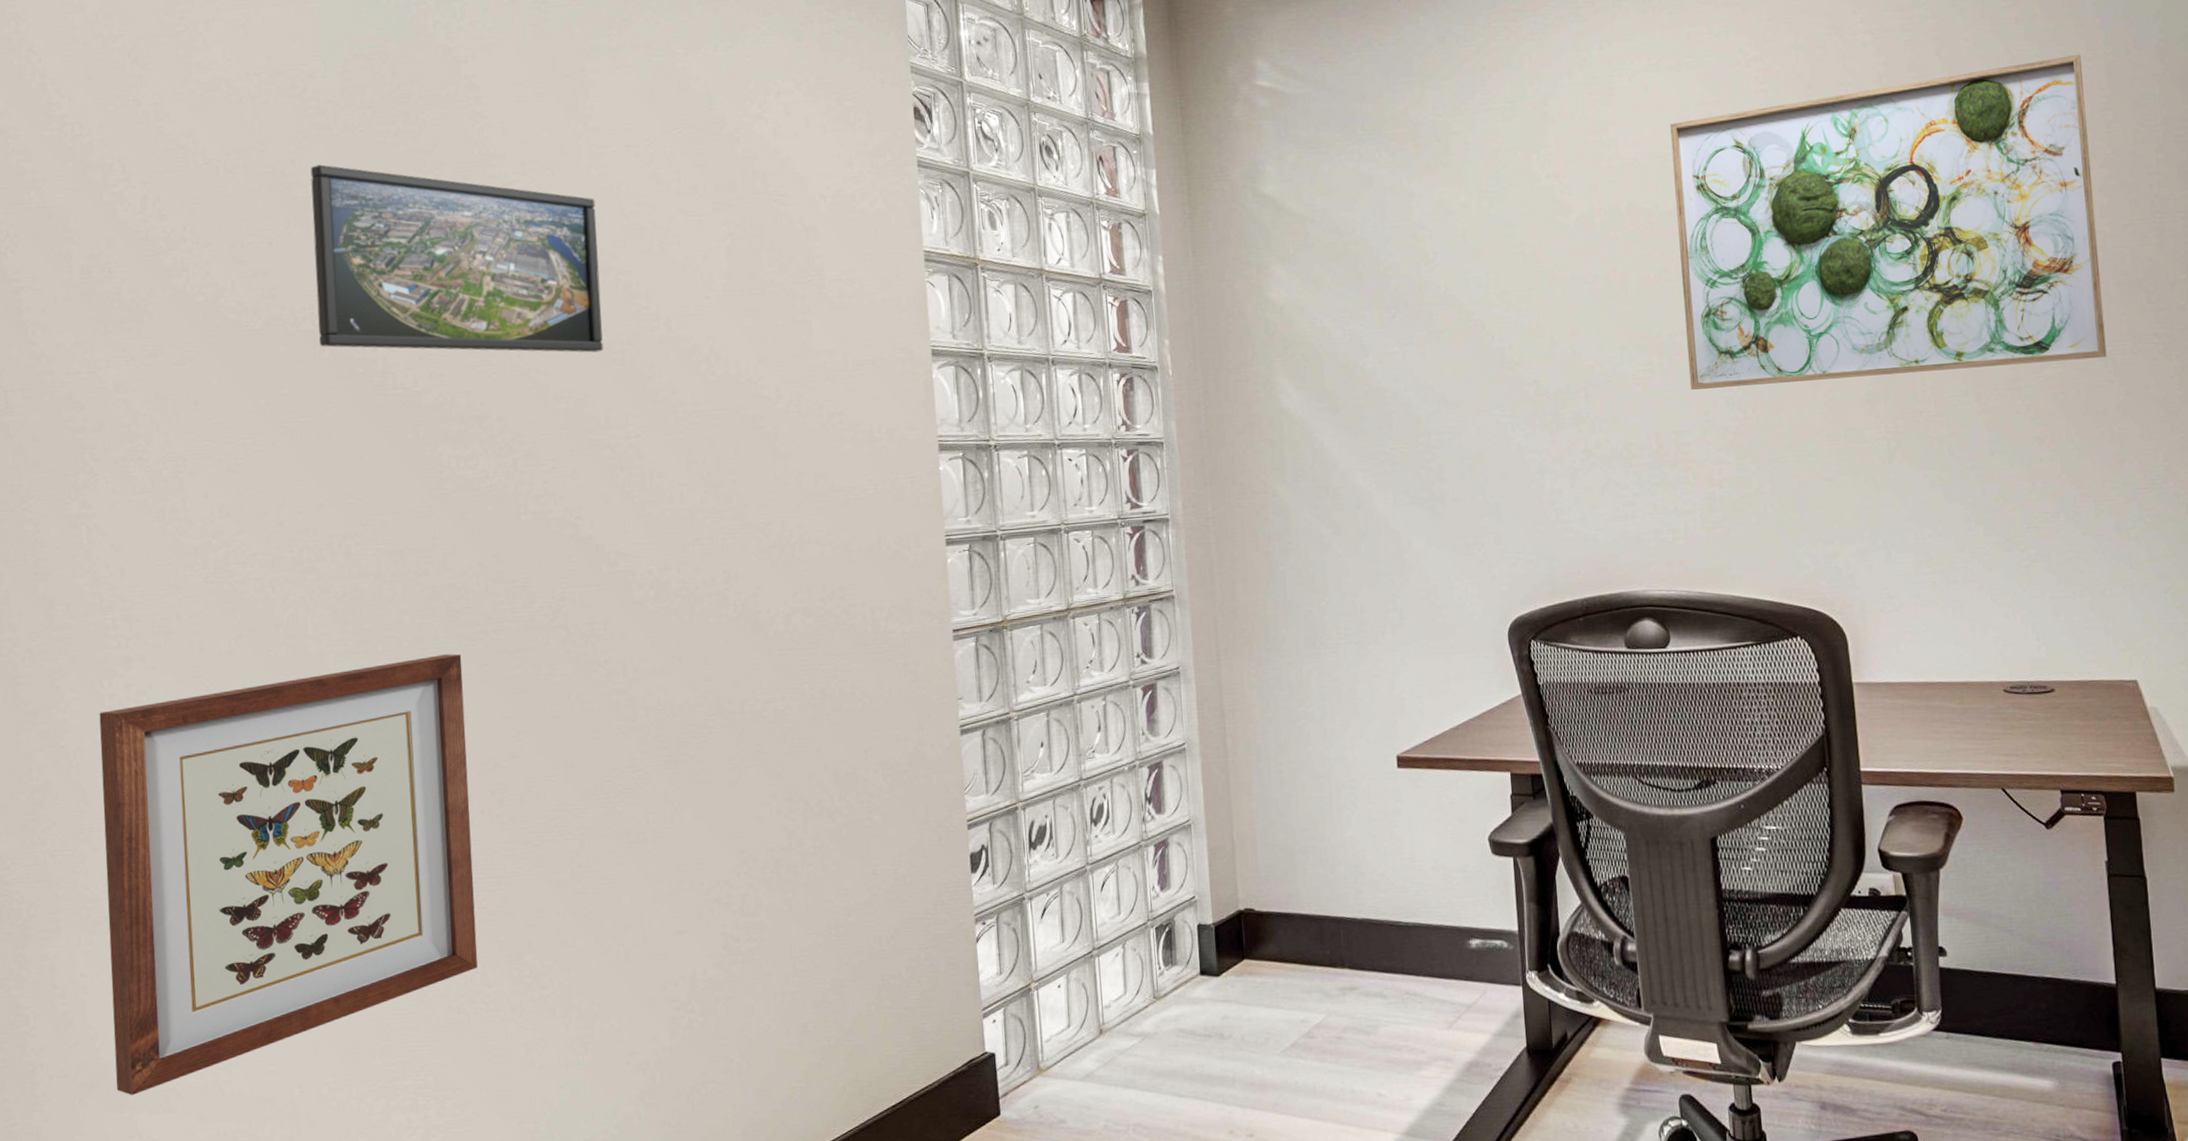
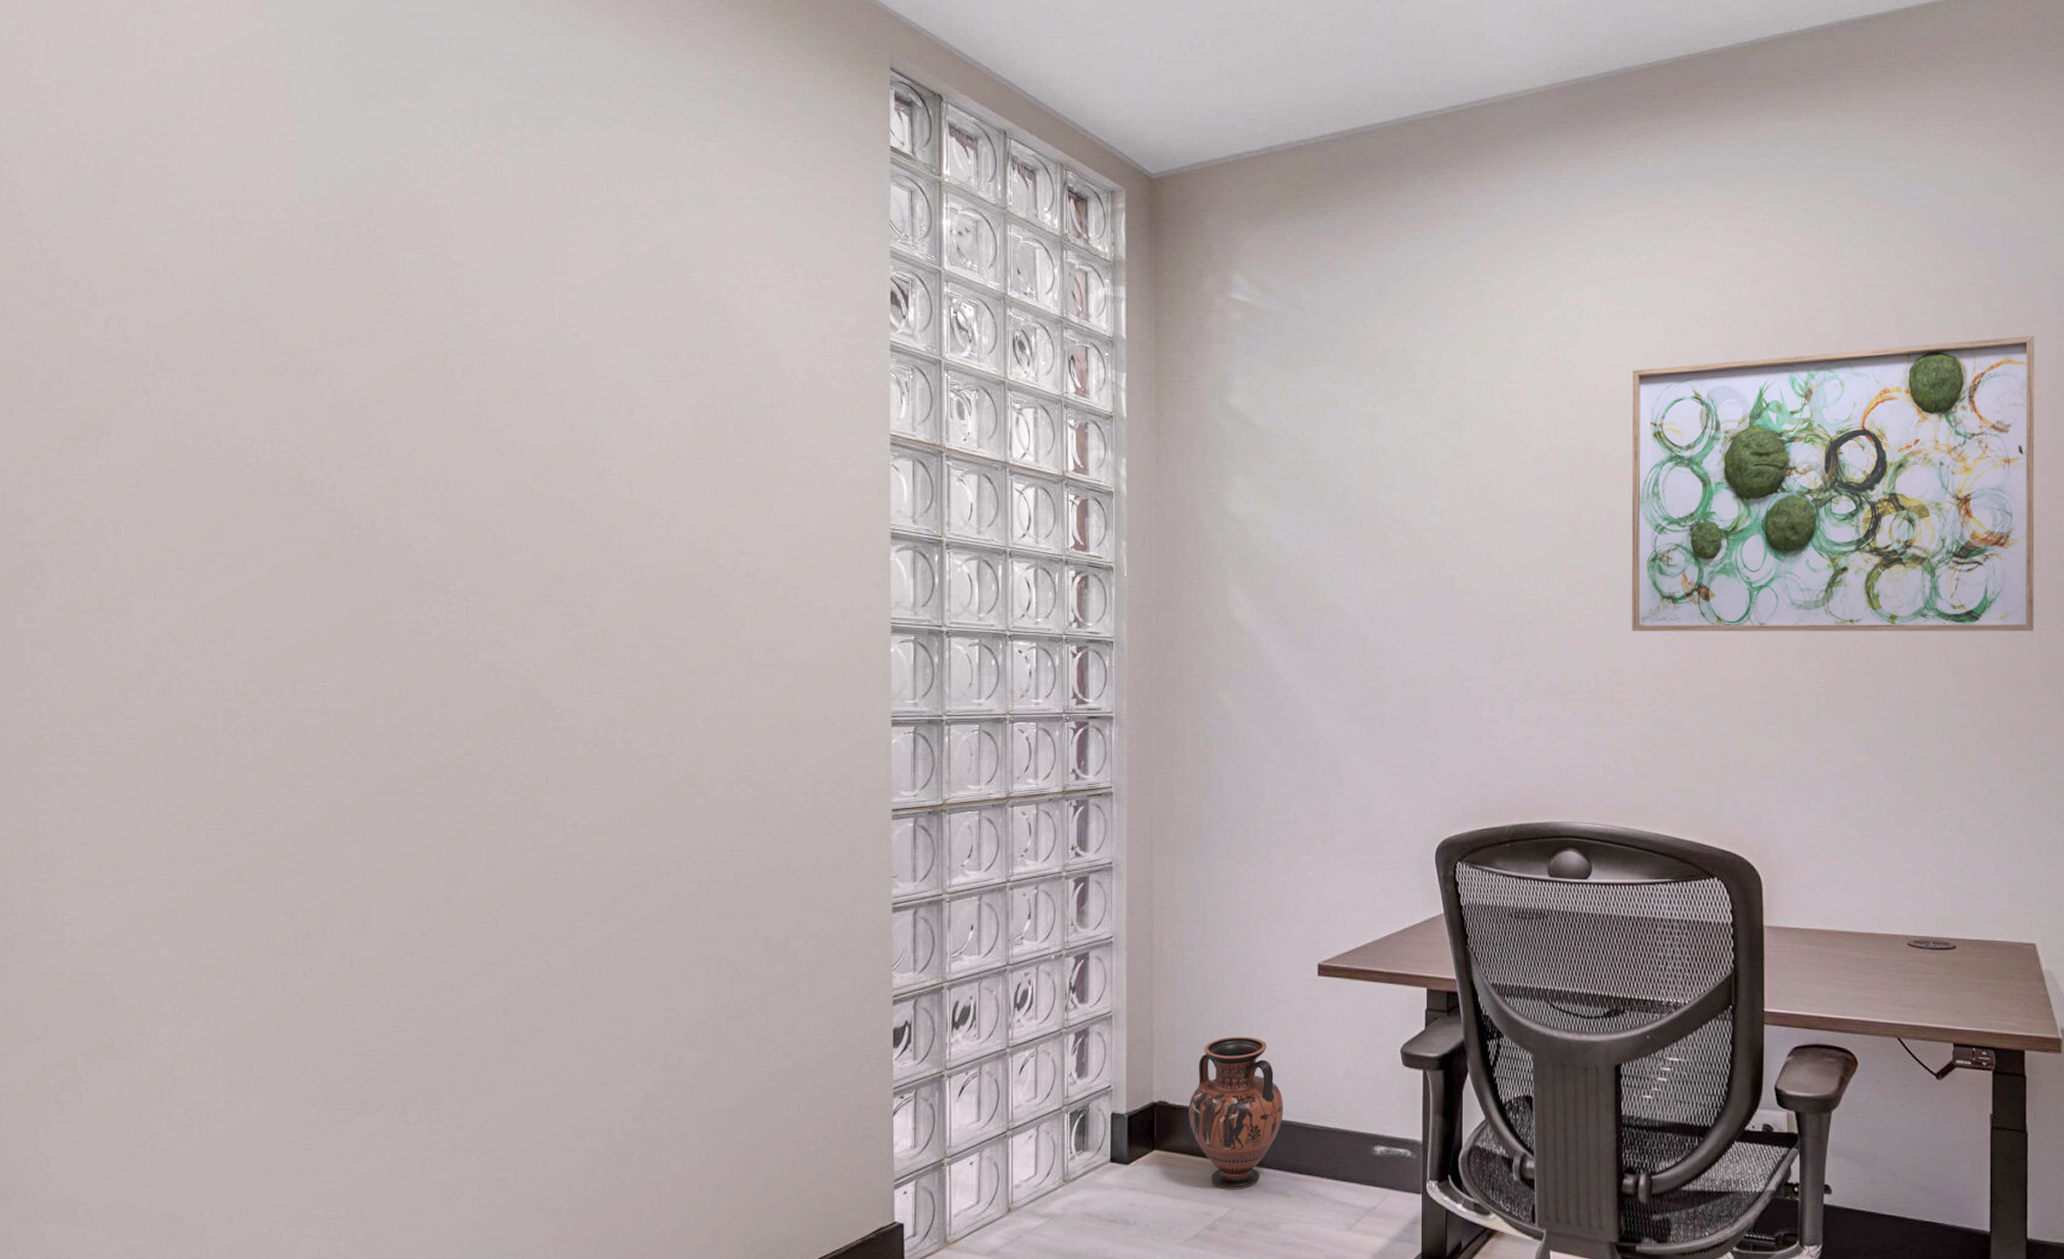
wall art: present [99,654,478,1096] -> none [26,795,401,1207]
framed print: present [310,164,603,353] -> none [277,299,566,508]
vase: none [1275,835,1374,996] -> present [1188,1036,1283,1190]

